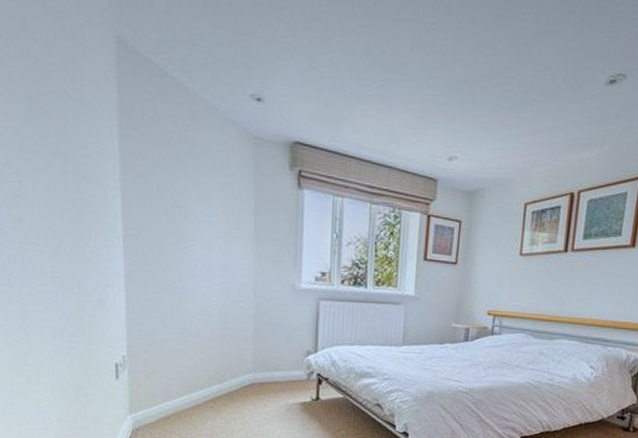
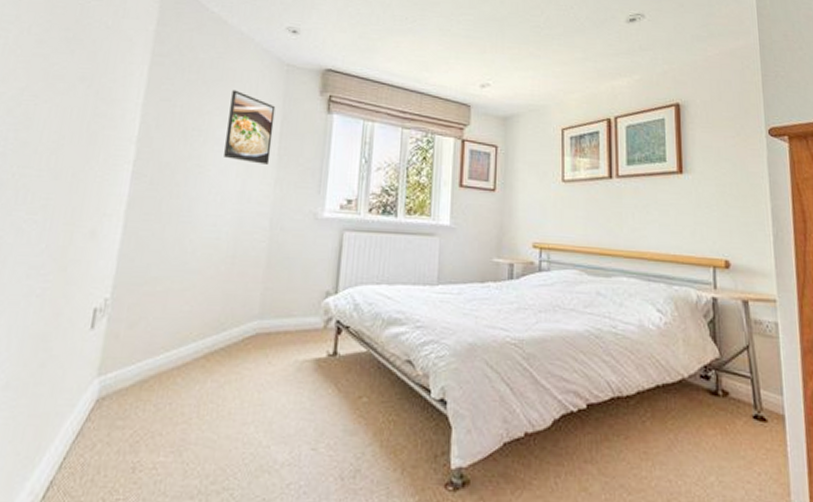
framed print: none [204,164,248,240] -> present [224,90,276,165]

